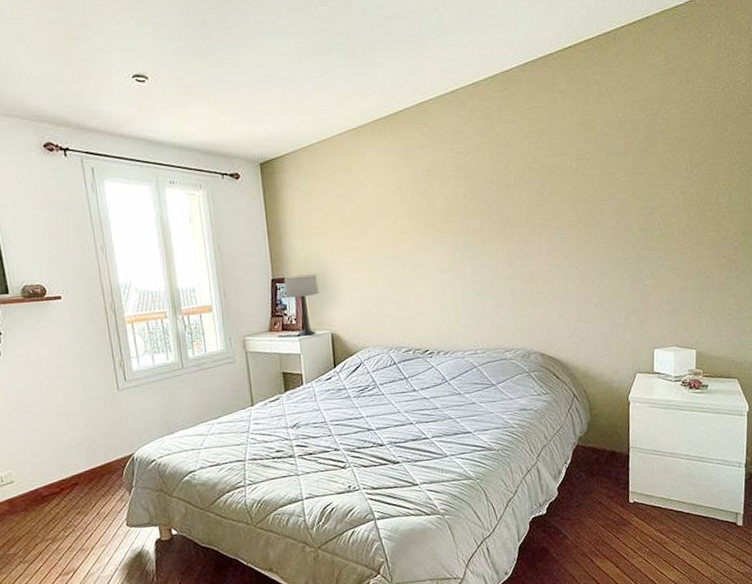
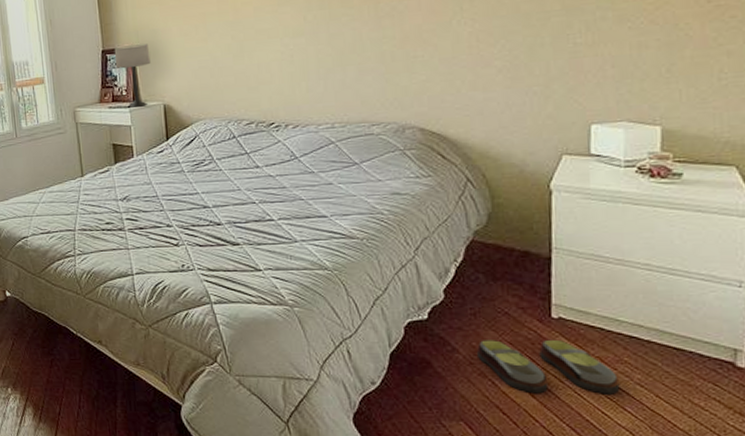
slippers: none [580,519,671,565] -> present [477,339,620,395]

